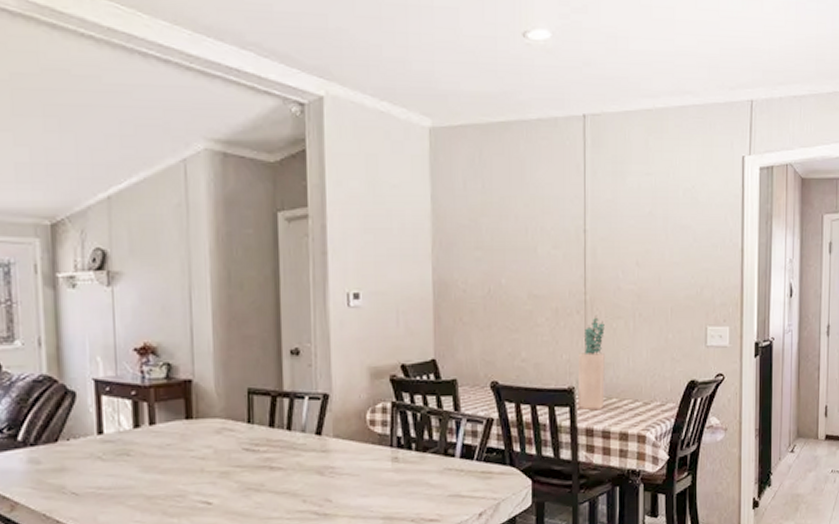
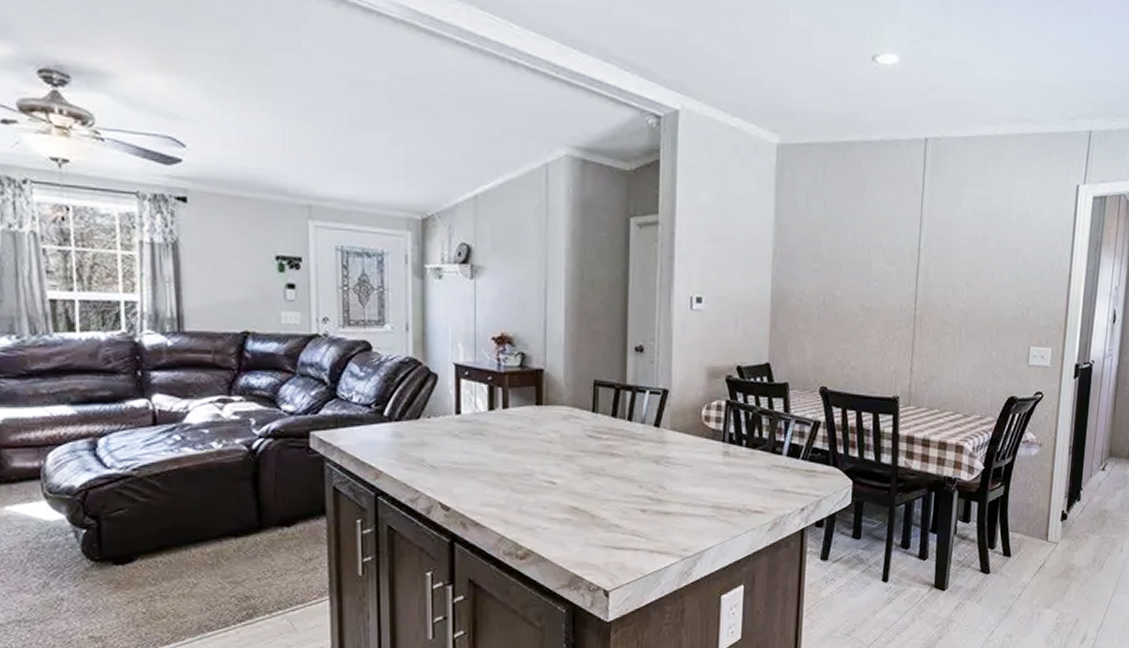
vase: present [577,315,605,411] -> none [901,330,932,420]

